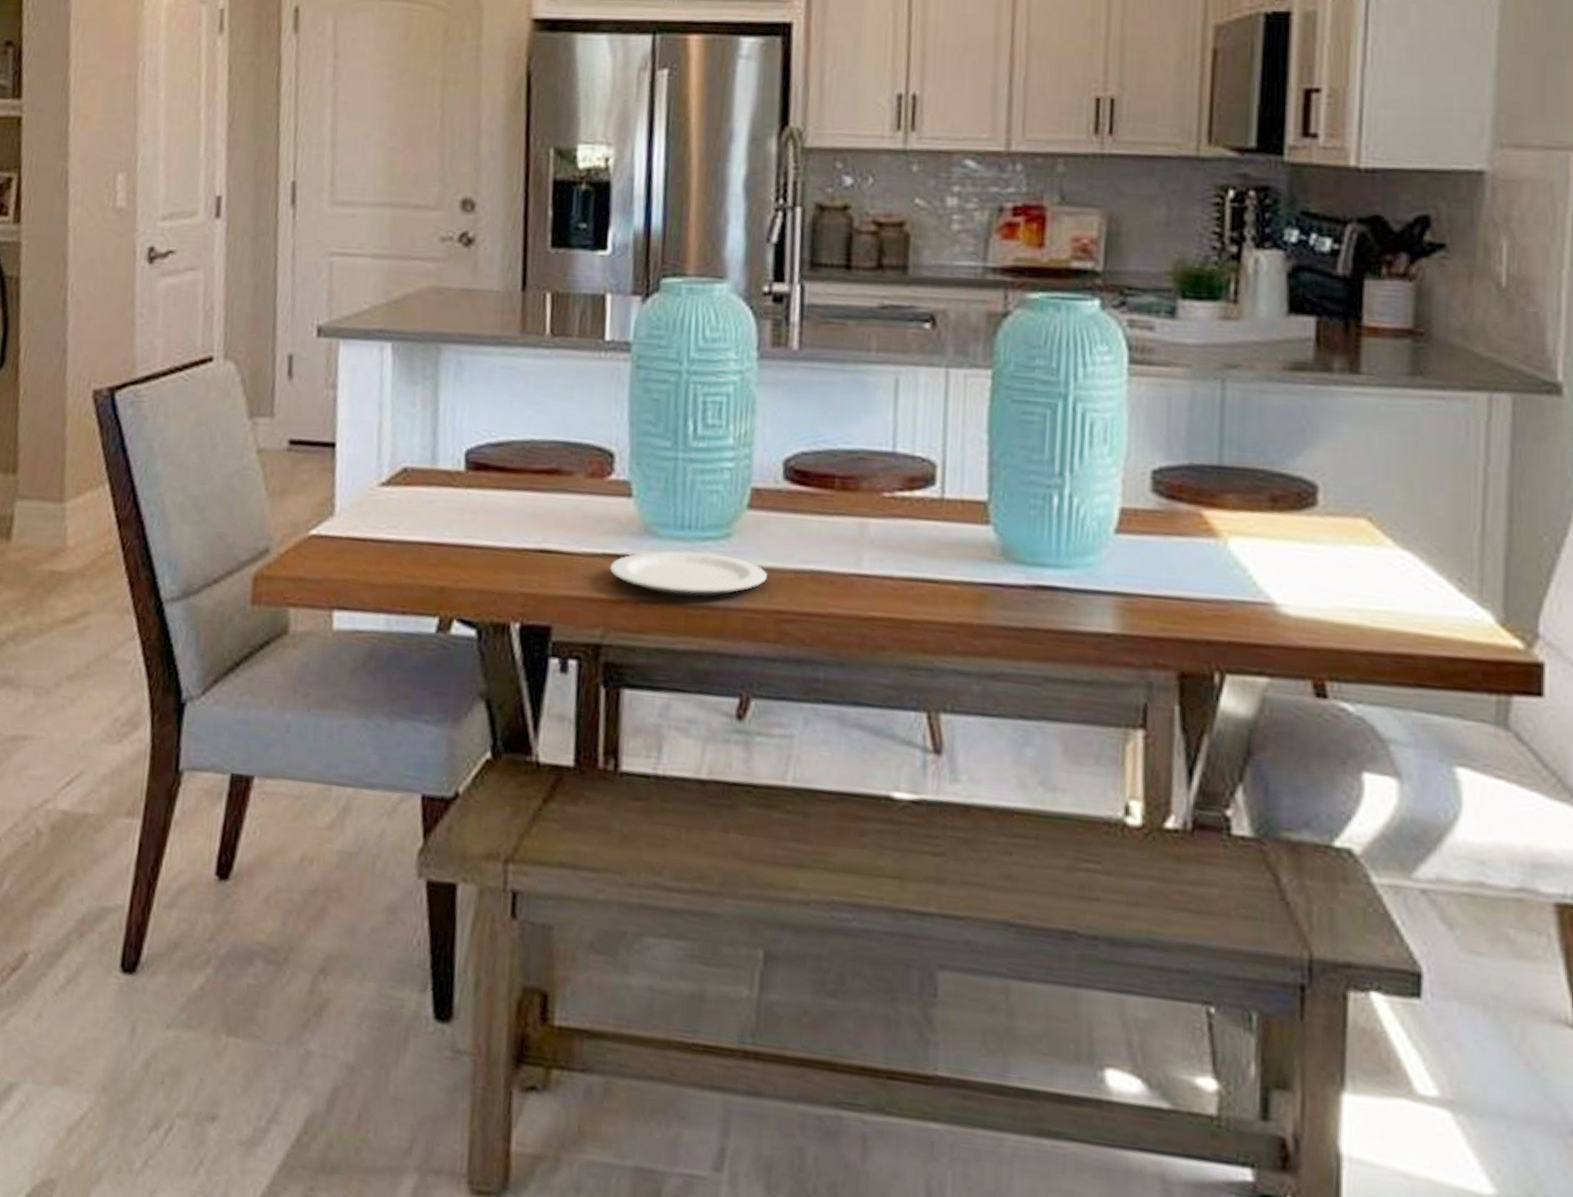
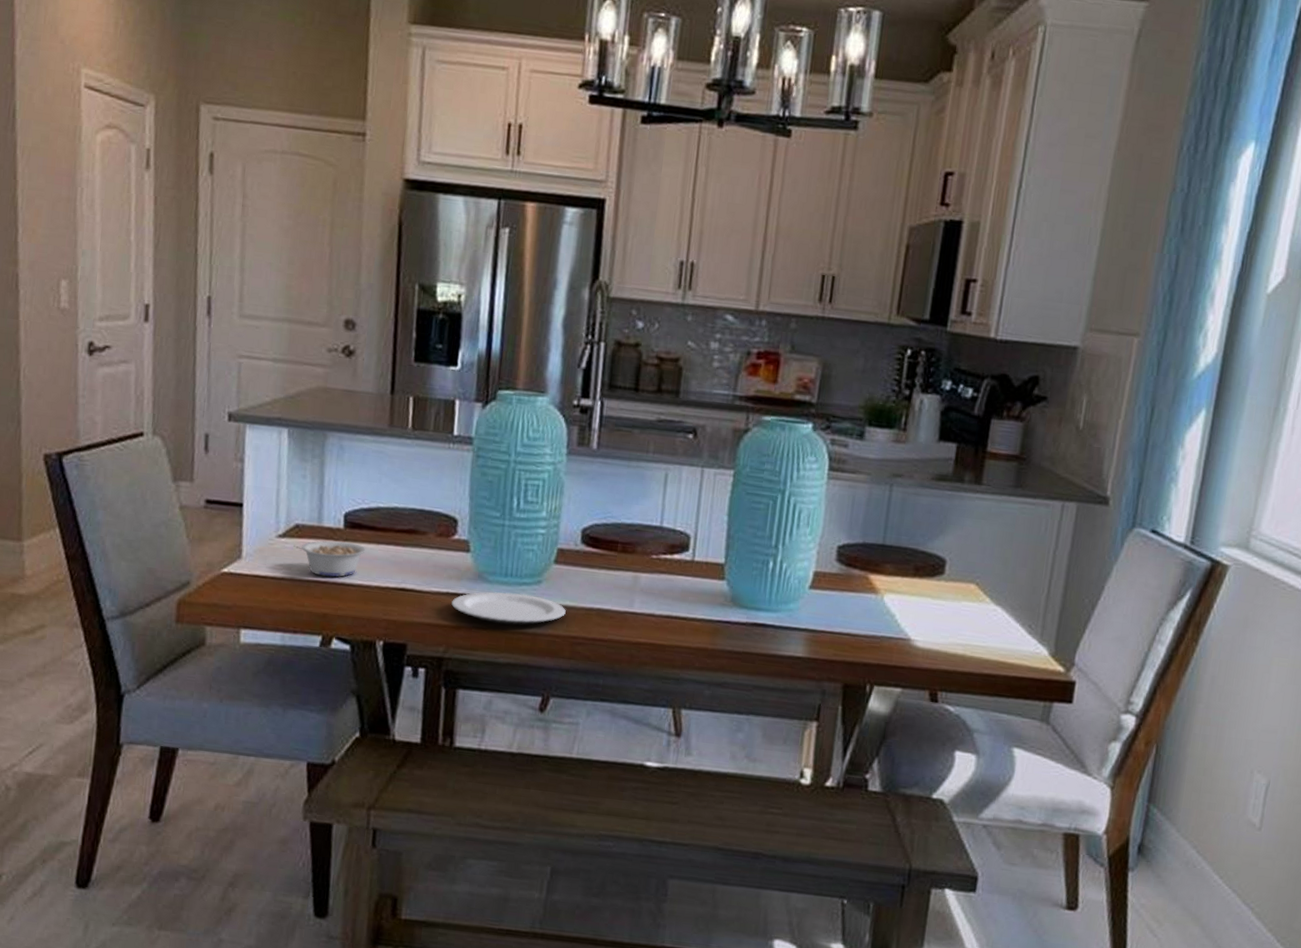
legume: none [400,488,494,537] -> present [293,540,366,577]

